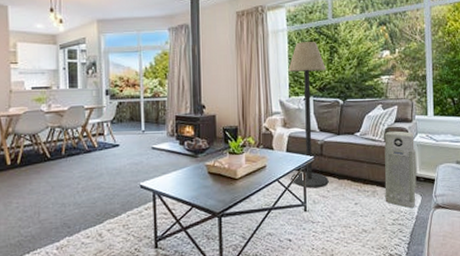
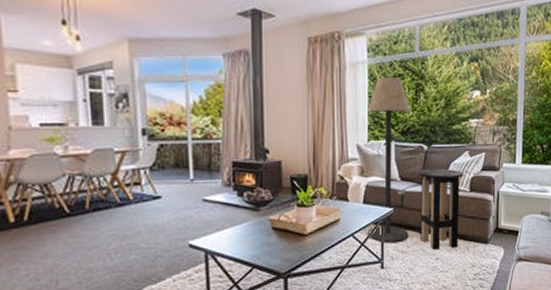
bar stool: none [334,120,378,195] -> present [417,168,464,250]
air purifier: present [384,131,417,209] -> none [467,180,501,262]

